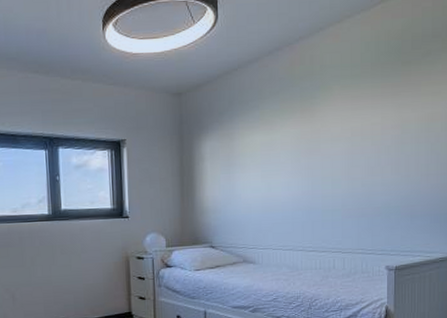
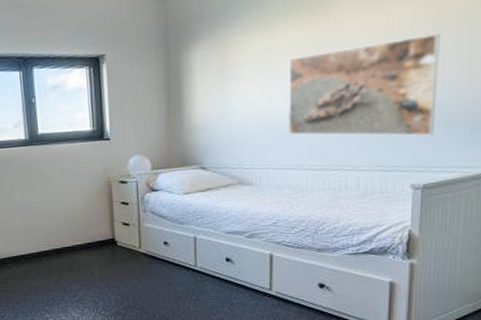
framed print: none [284,139,403,224] -> present [287,34,440,136]

